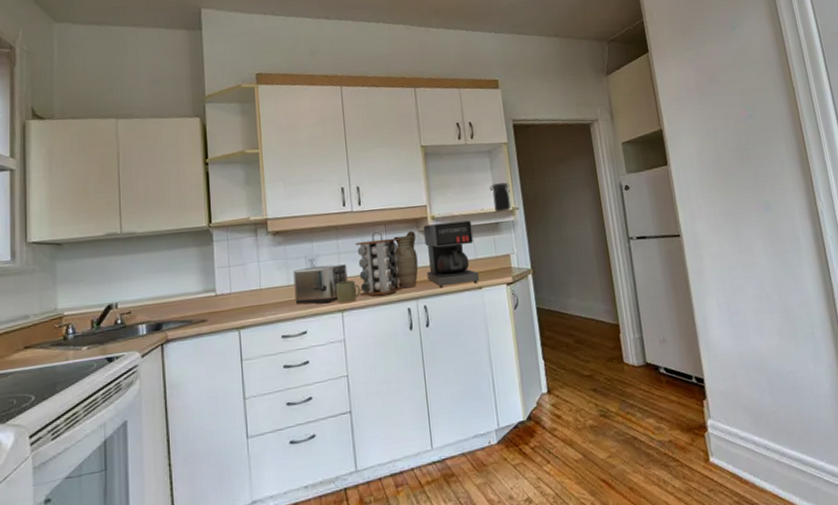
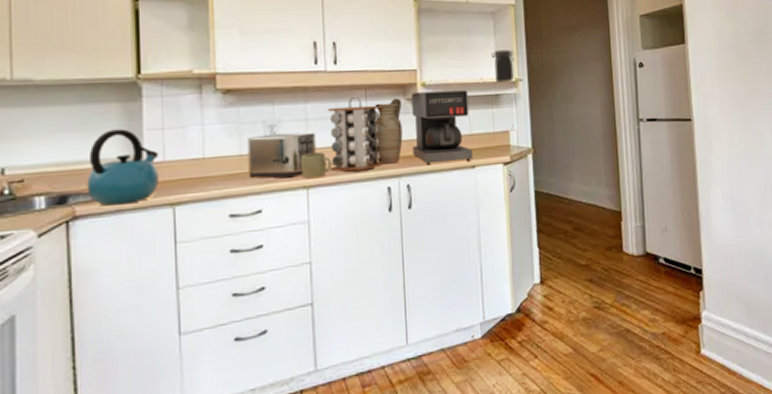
kettle: none [175,268,228,331] -> present [87,129,160,206]

